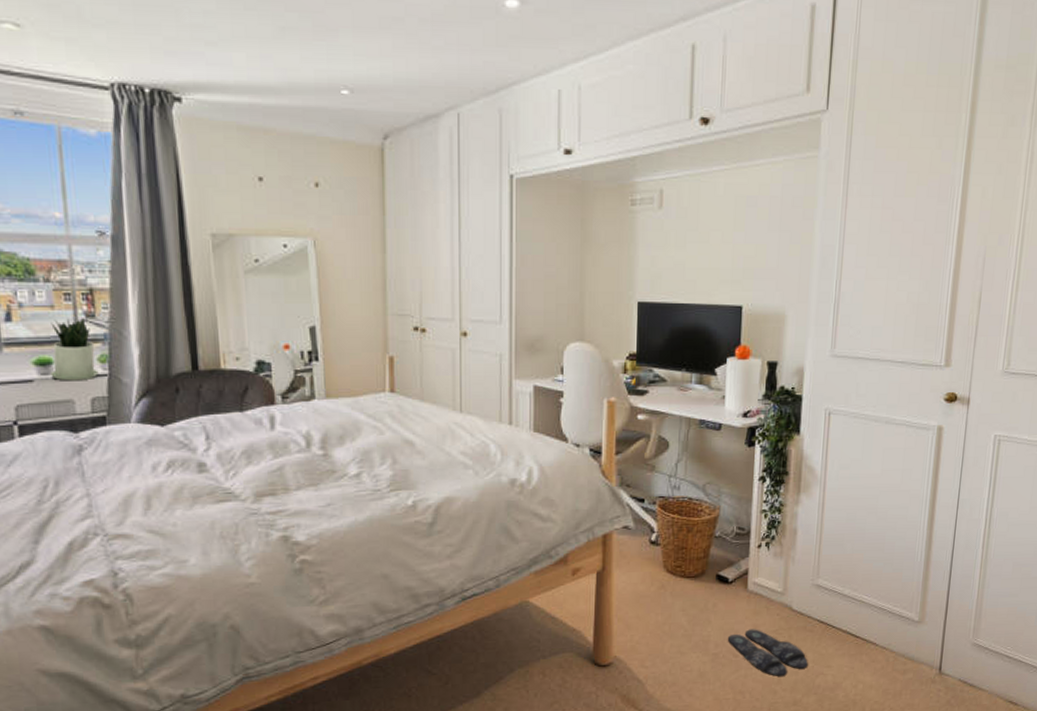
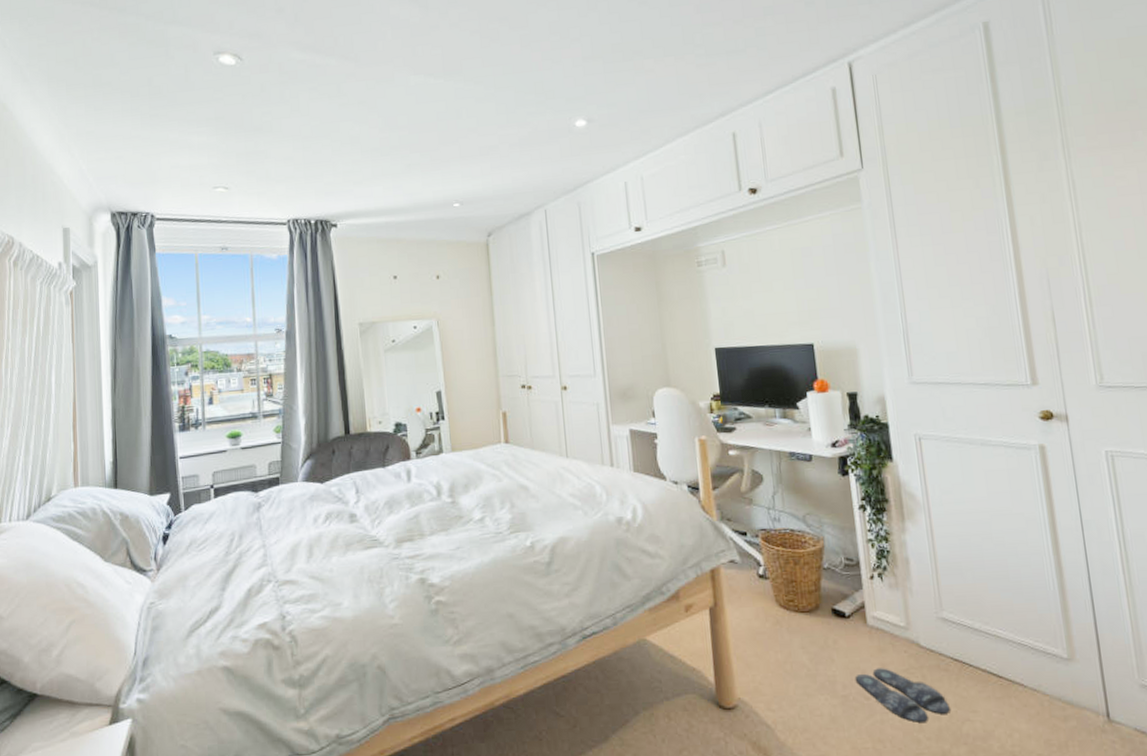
planter: present [50,318,99,381] -> none [239,398,275,450]

